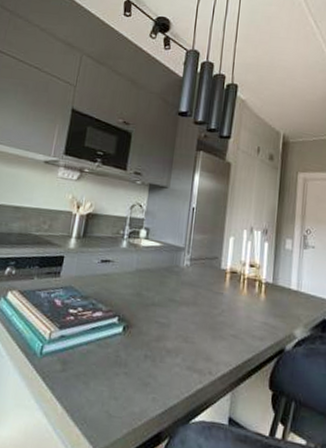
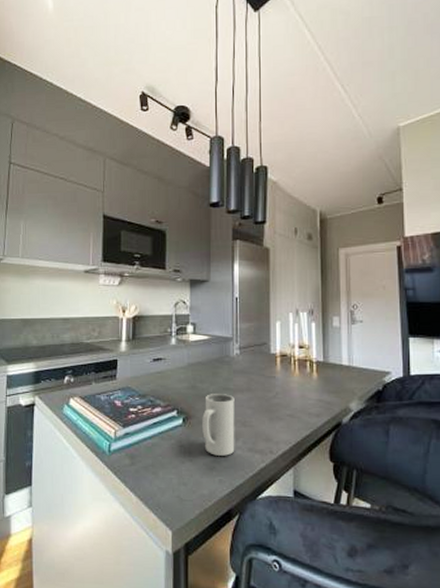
mug: none [141,303,179,372] -> present [202,394,235,456]

